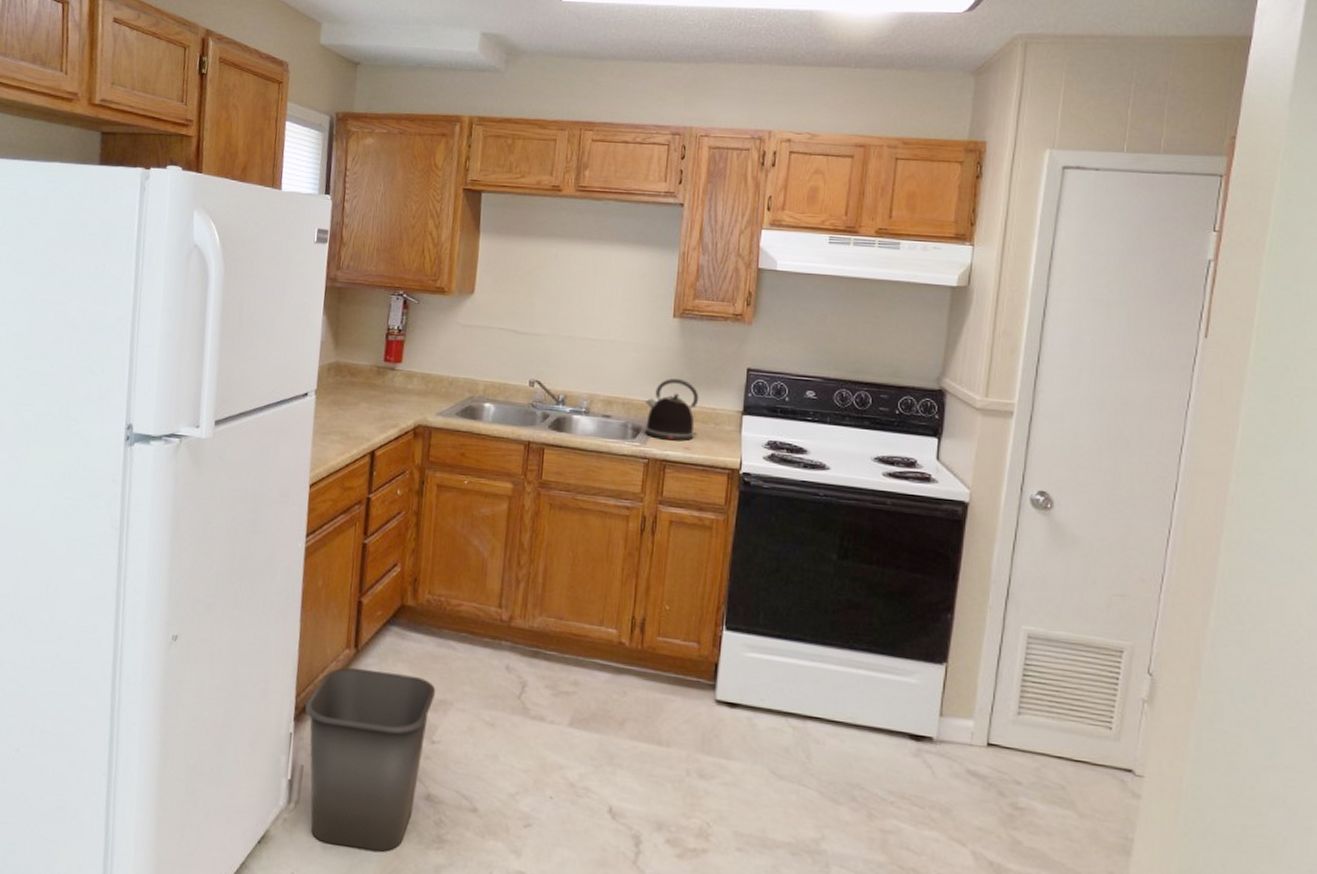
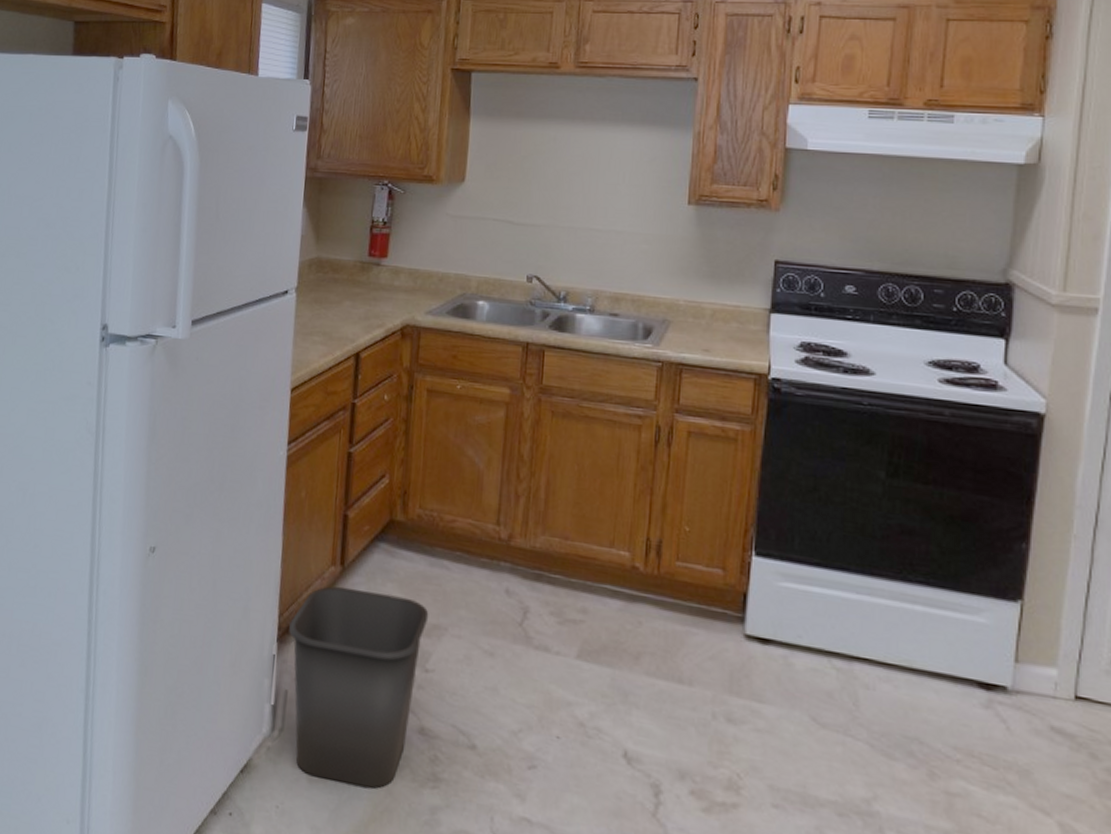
kettle: present [644,378,699,442] -> none [657,272,720,343]

